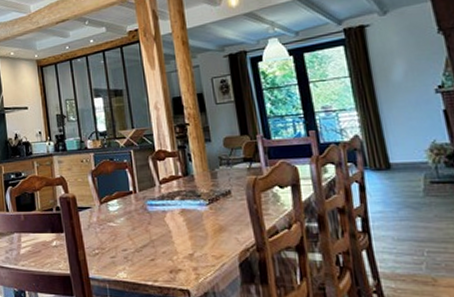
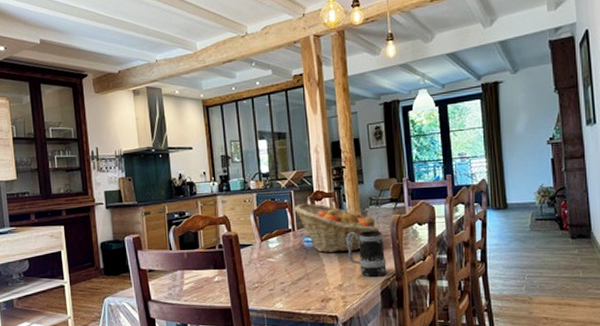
fruit basket: none [134,163,233,219] -> present [294,203,380,253]
mug: none [195,193,245,246] -> present [347,230,387,277]

